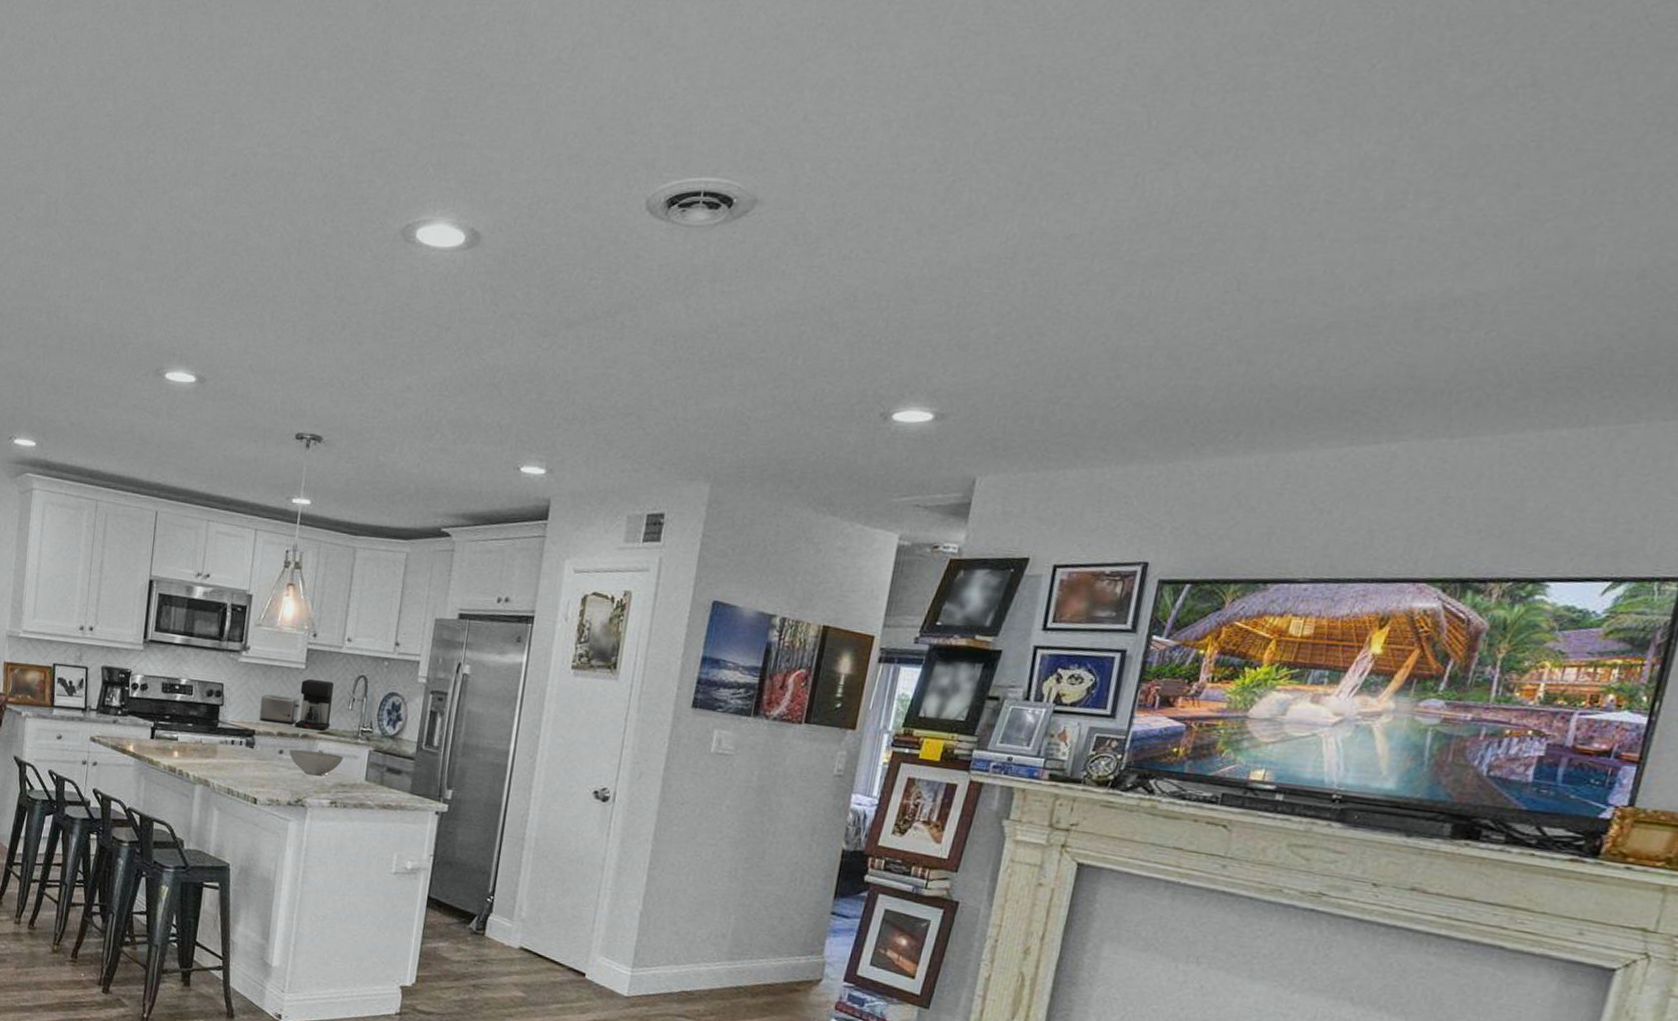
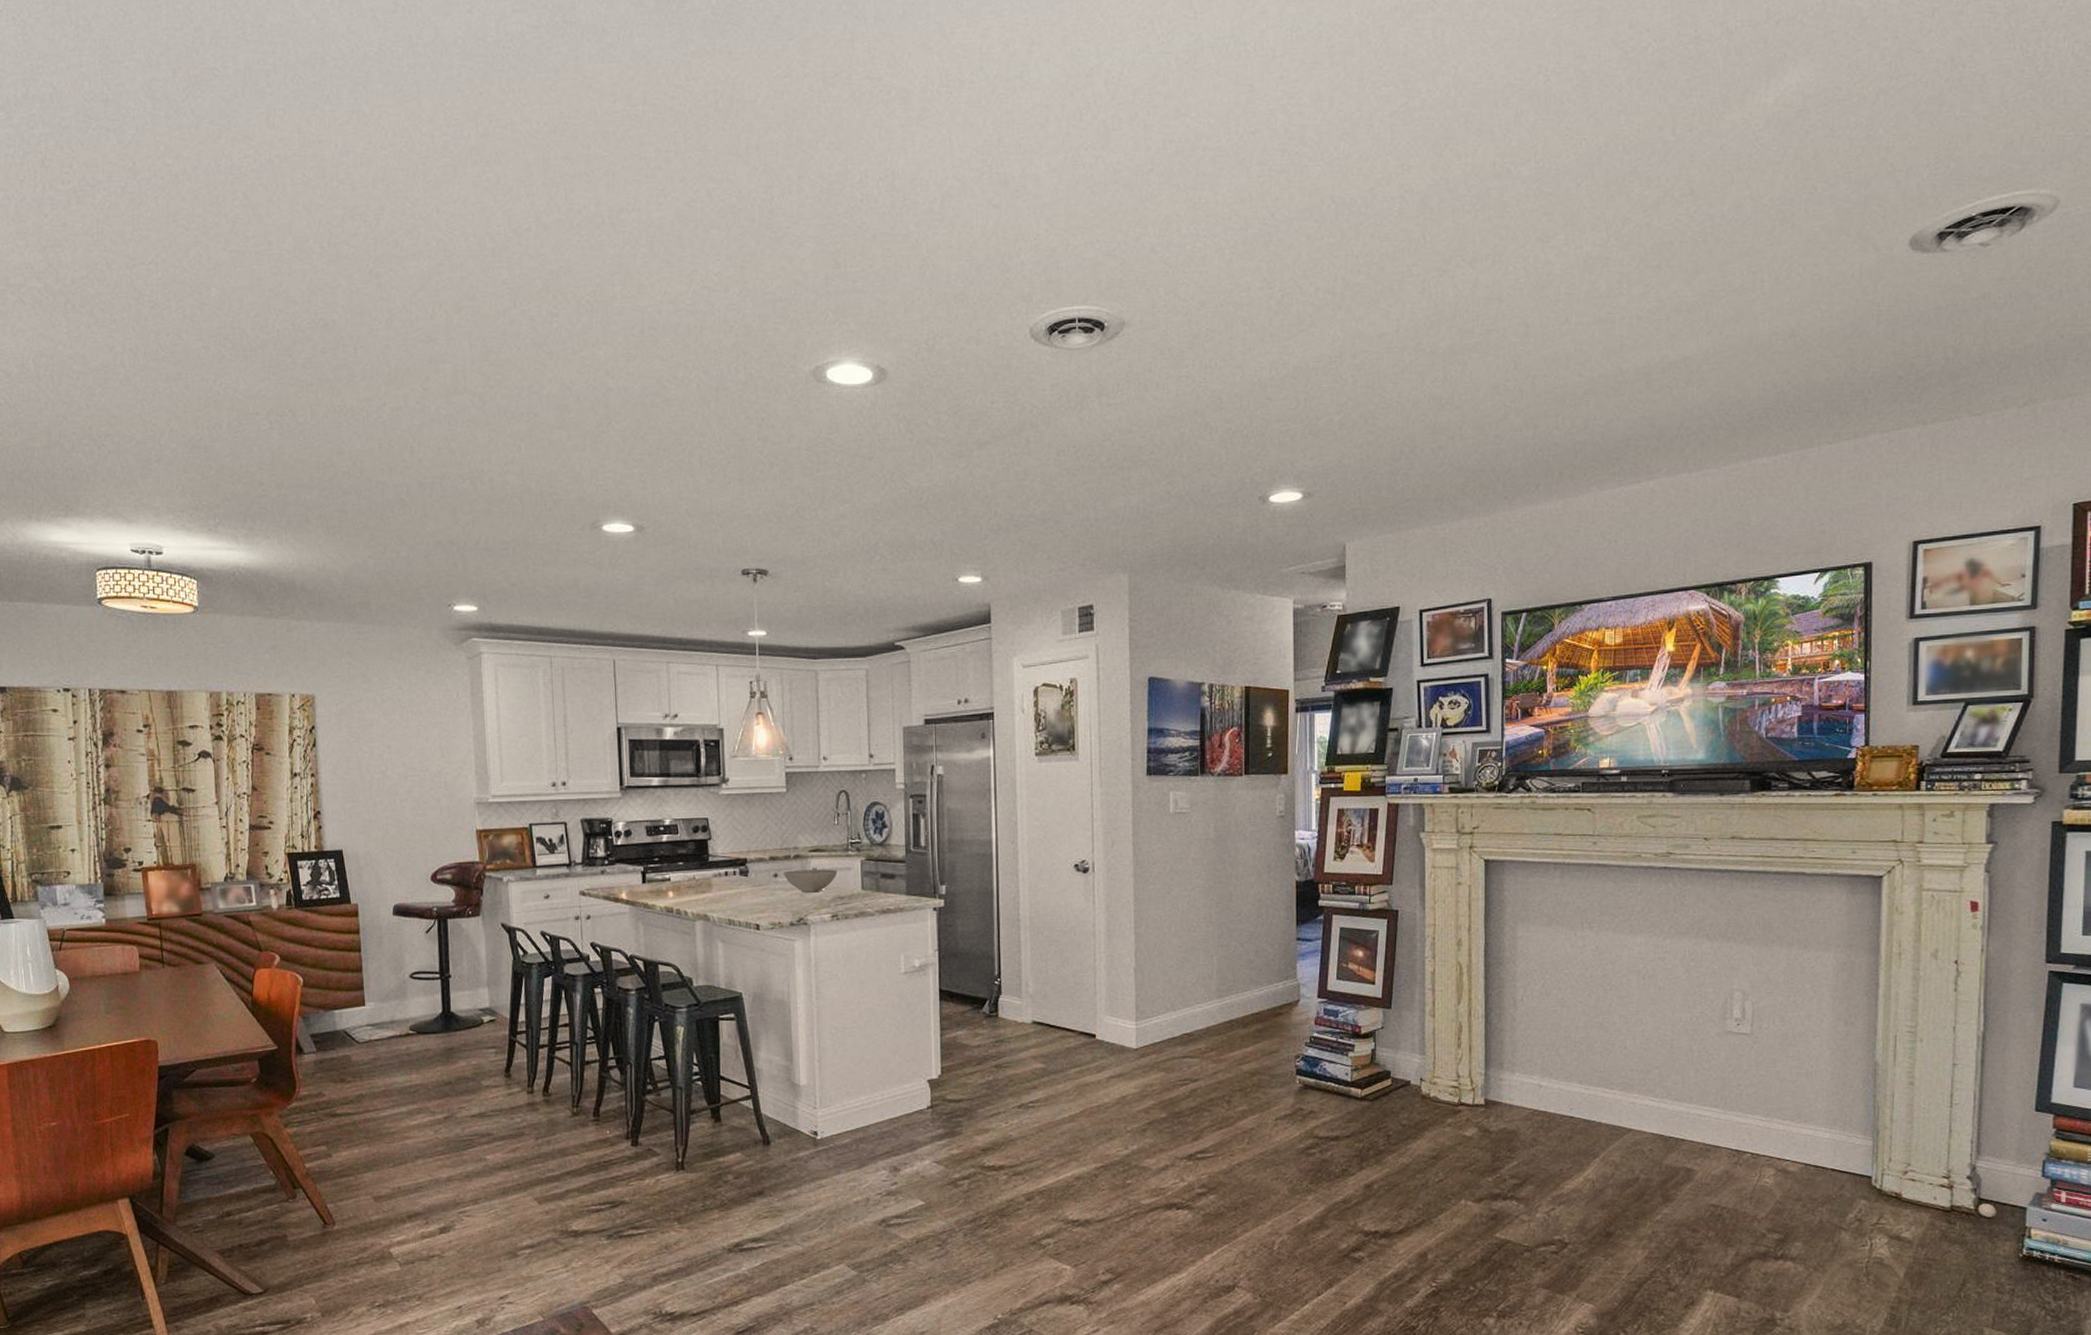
toaster: present [259,694,300,725] -> none [747,821,787,848]
coffee maker: present [295,679,334,731] -> none [785,801,819,850]

